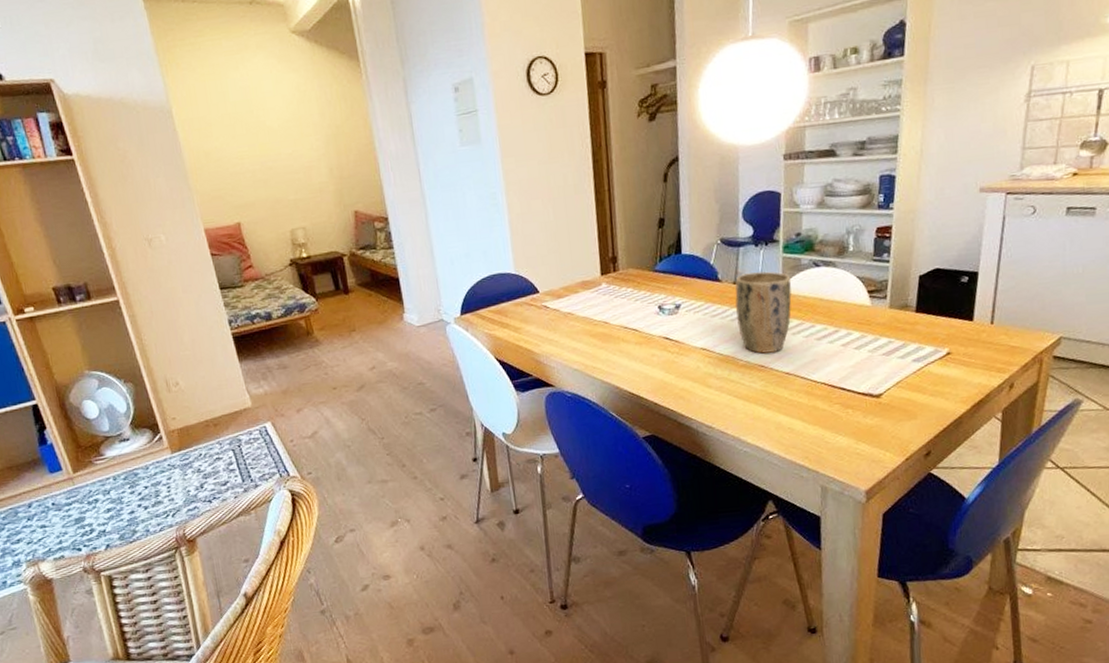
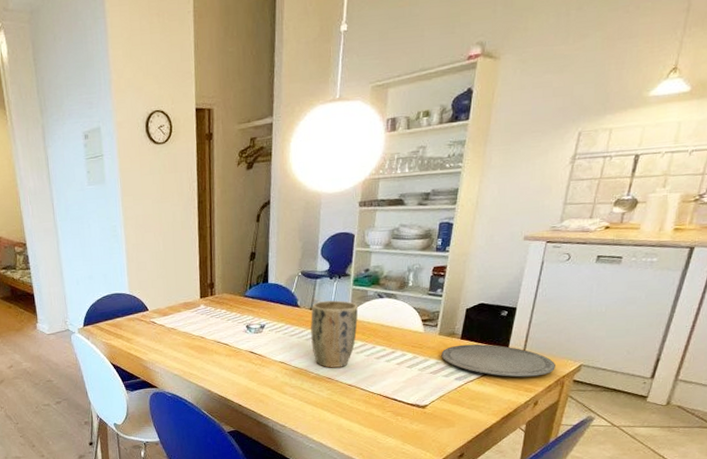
plate: none [894,317,1031,355] -> present [441,344,555,377]

